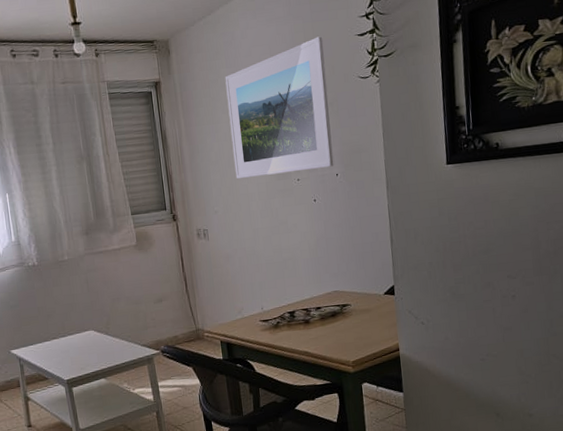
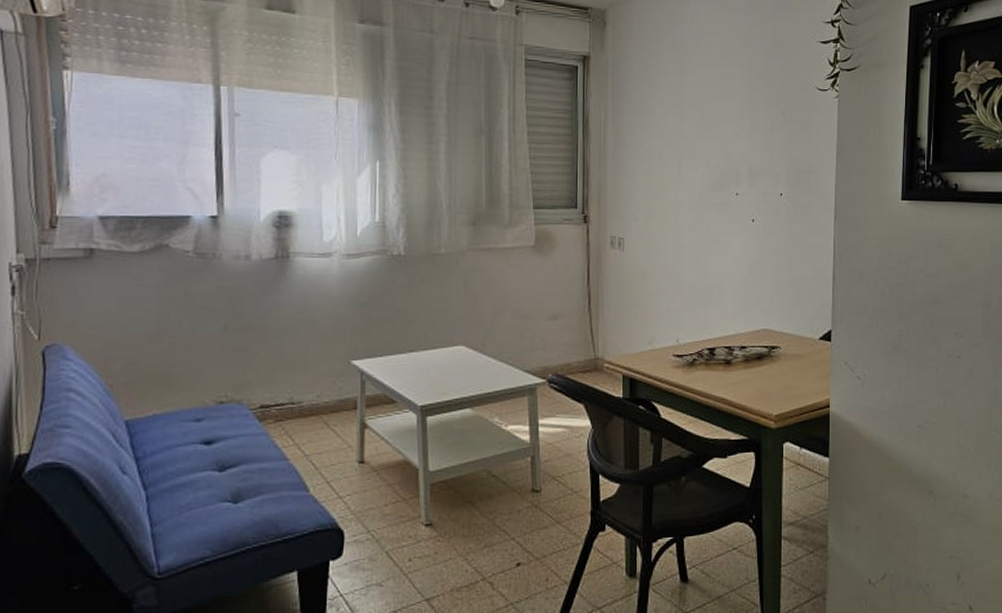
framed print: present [225,36,334,179] -> none [665,36,782,185]

